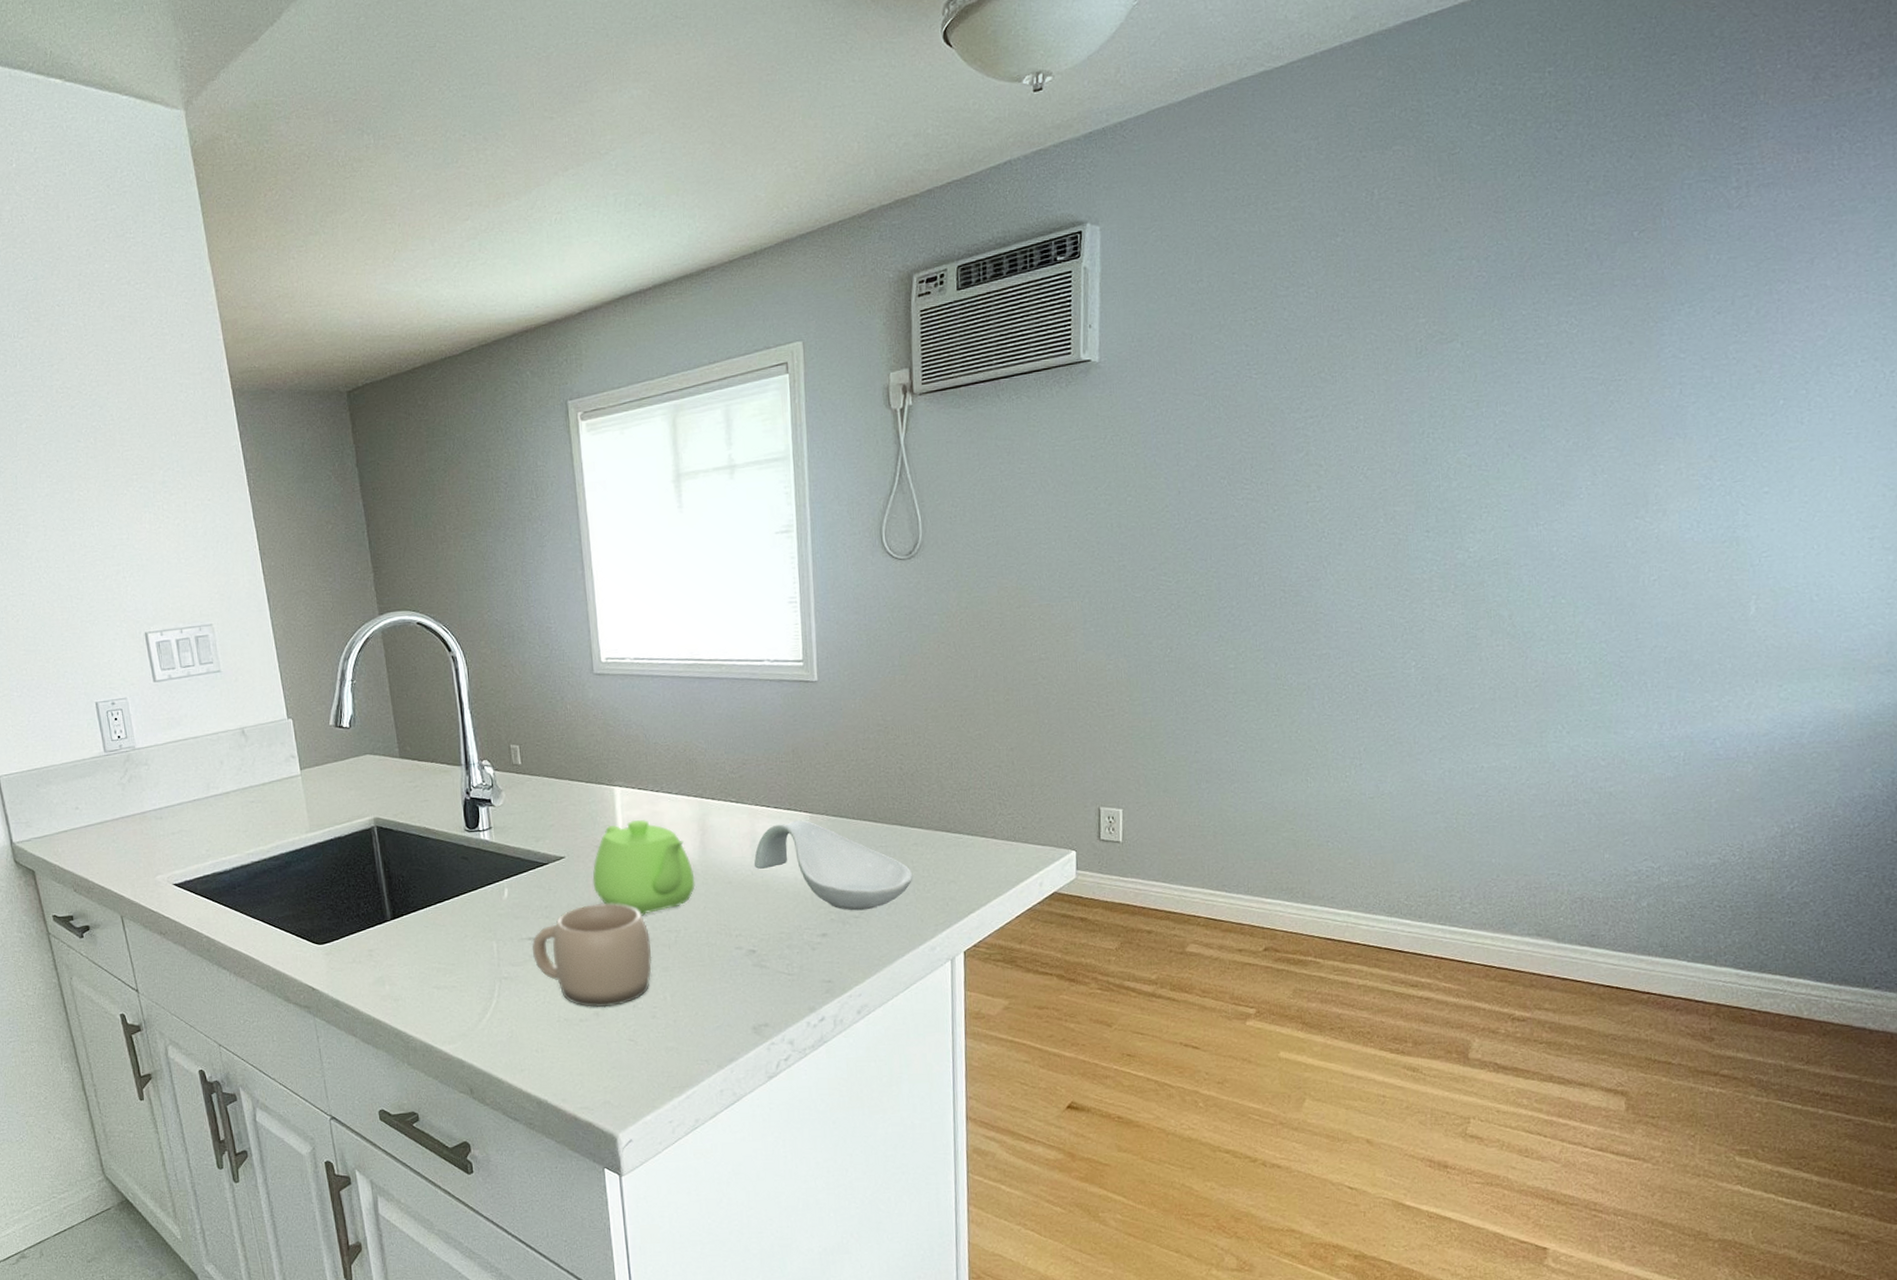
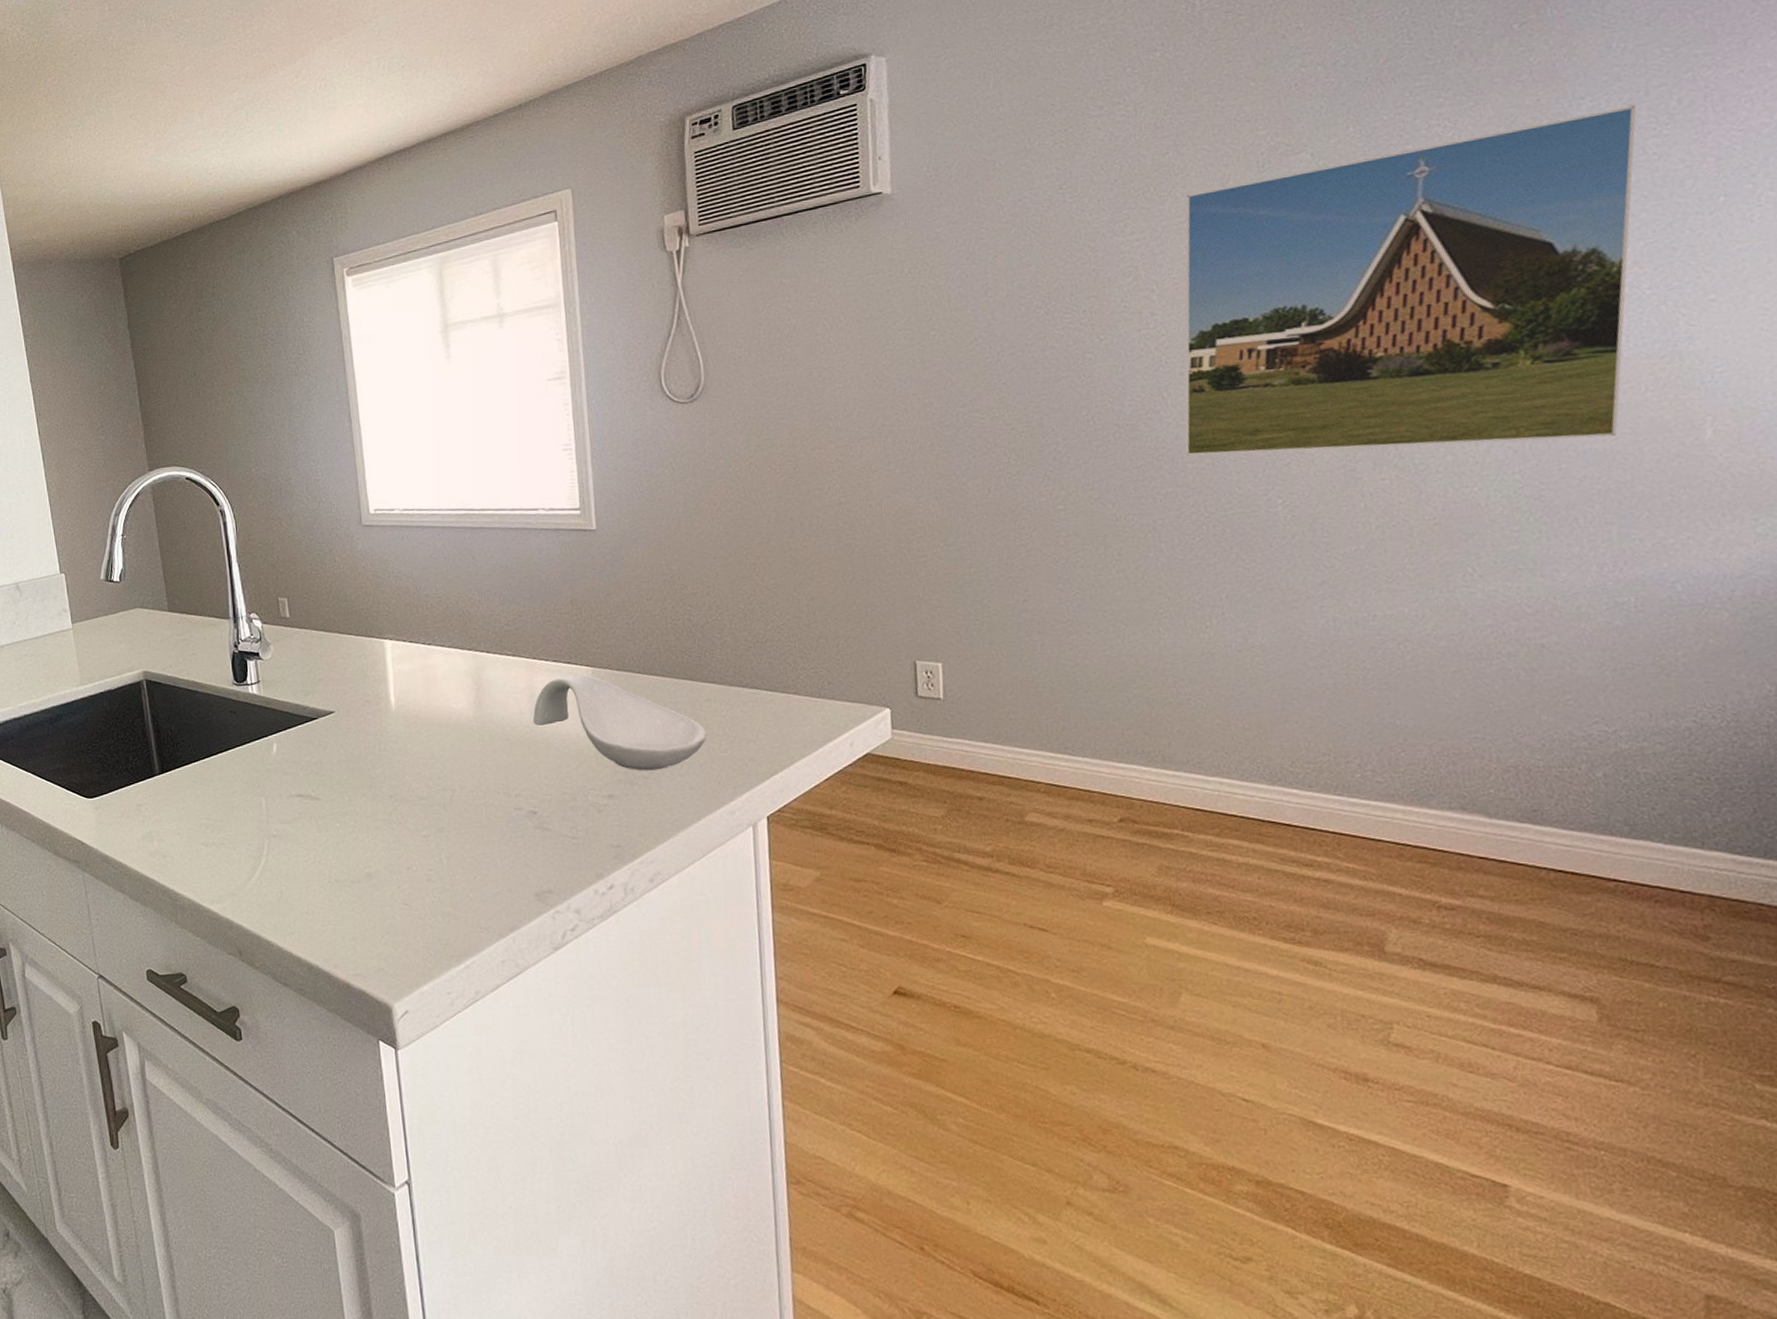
mug: present [532,903,652,1008] -> none [302,759,427,869]
teapot: present [592,819,695,916] -> none [363,673,471,774]
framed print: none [1339,313,1724,621] -> present [1185,105,1637,456]

